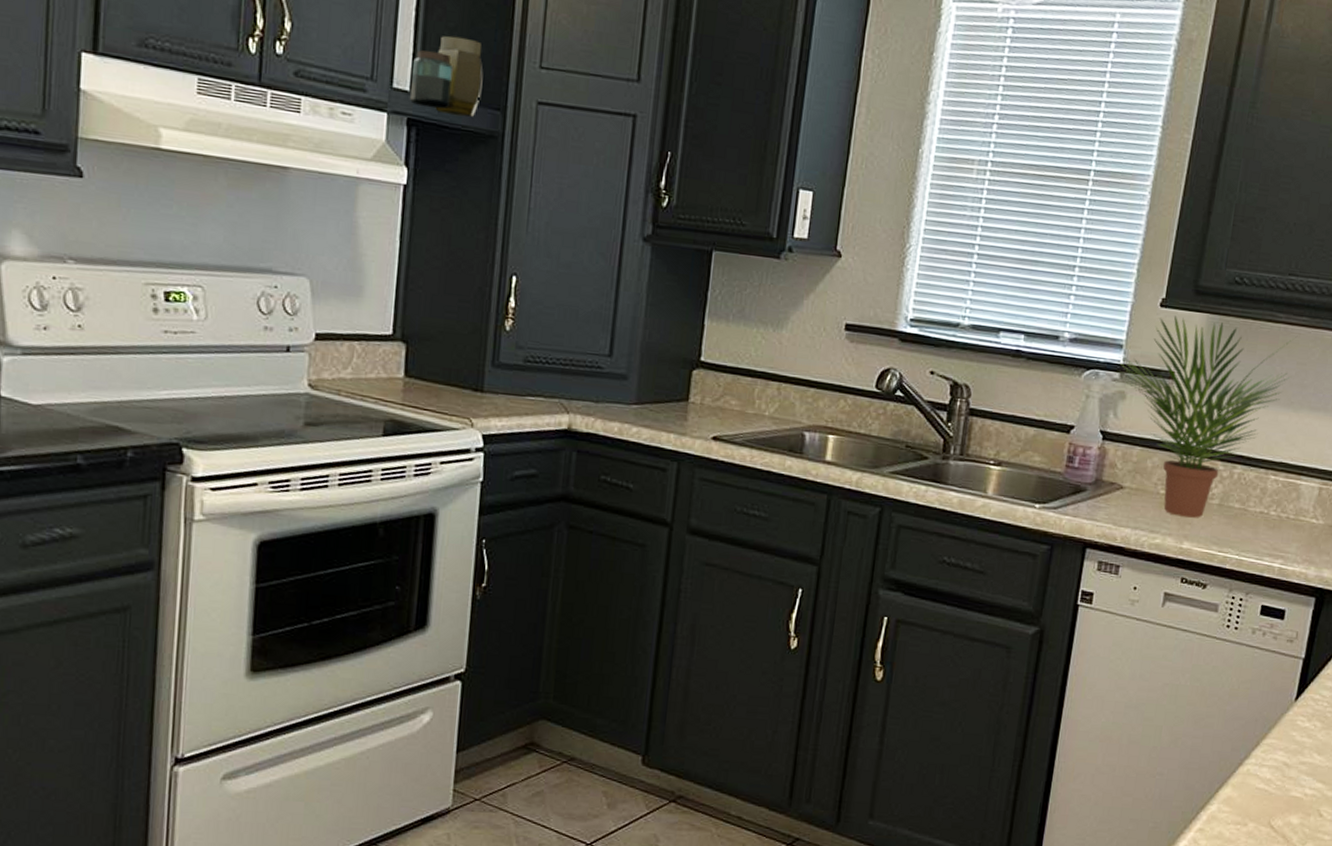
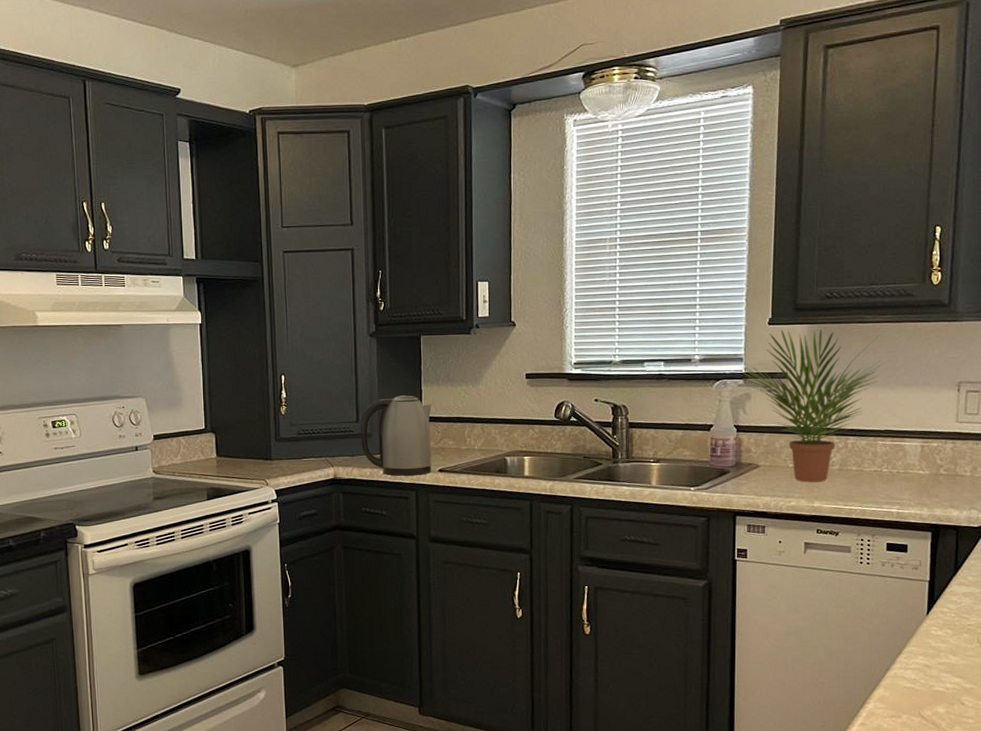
peanut butter: present [409,50,453,110] -> none [194,229,223,268]
jar: present [435,35,483,118] -> none [211,216,244,271]
kettle: none [611,327,715,441] -> present [361,394,432,476]

